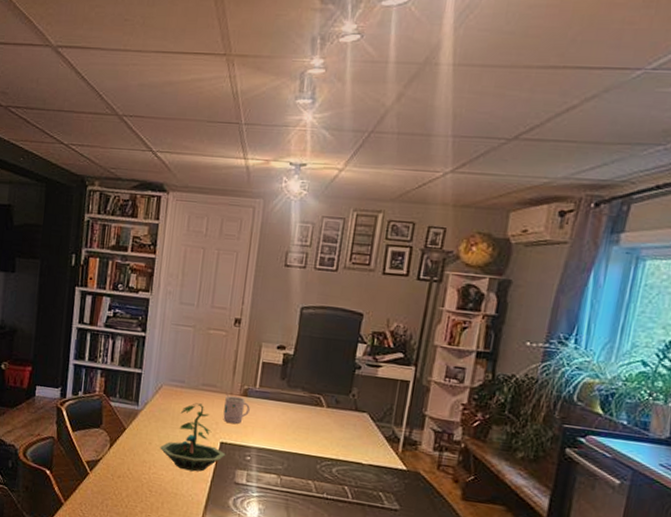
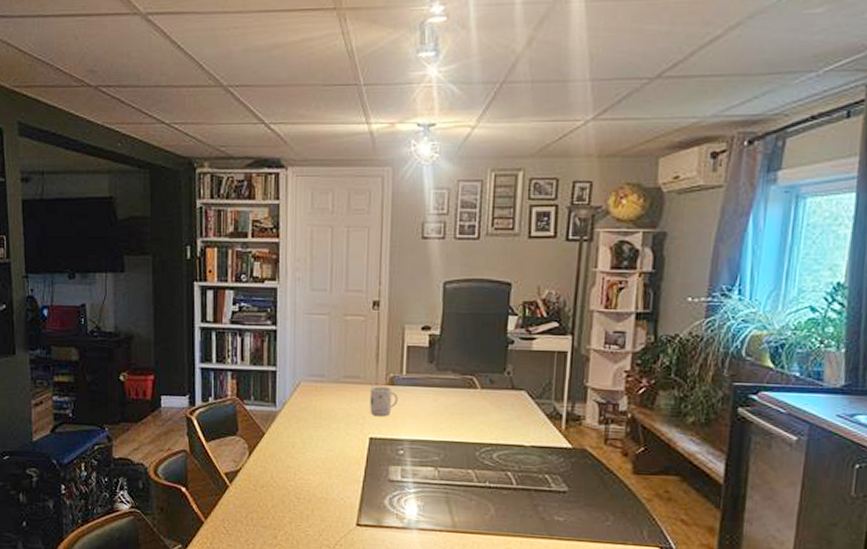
terrarium: present [159,403,226,472] -> none [303,397,377,473]

